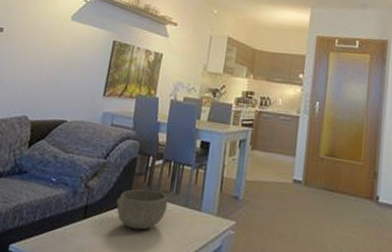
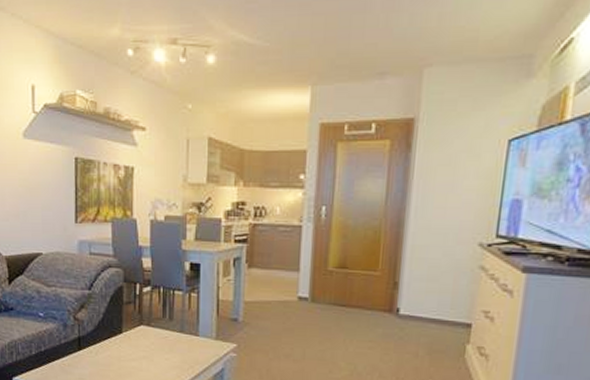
bowl: present [116,189,168,230] -> none [108,318,162,358]

